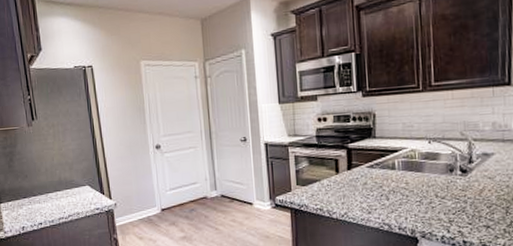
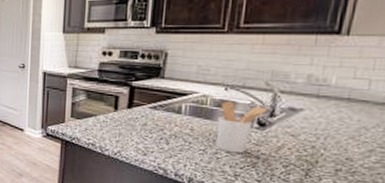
utensil holder: none [427,153,466,201] -> present [216,101,268,154]

